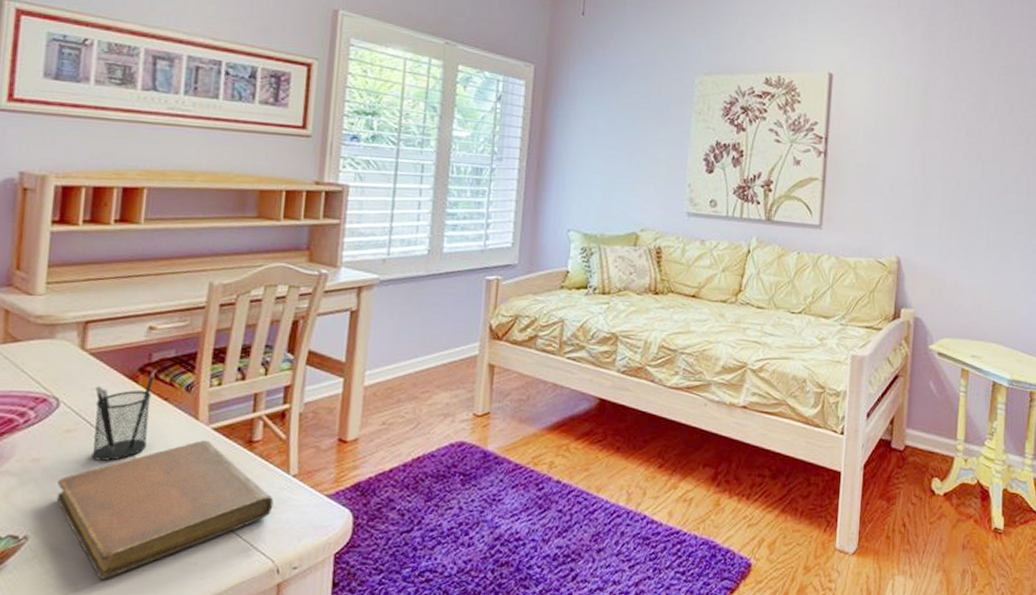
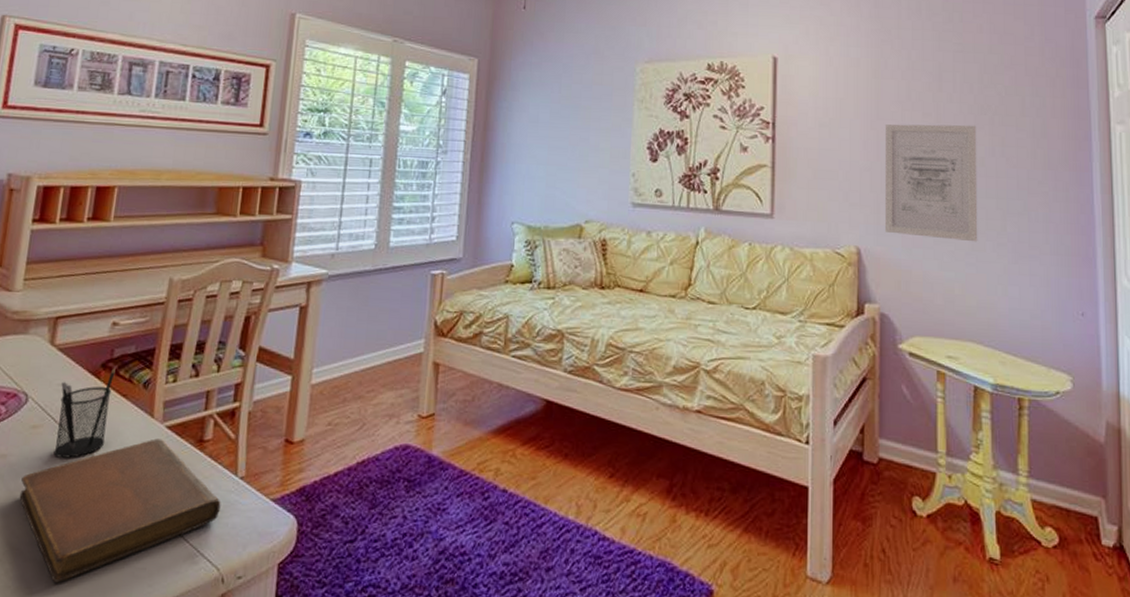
wall art: none [923,142,1014,253] -> present [884,124,978,242]

